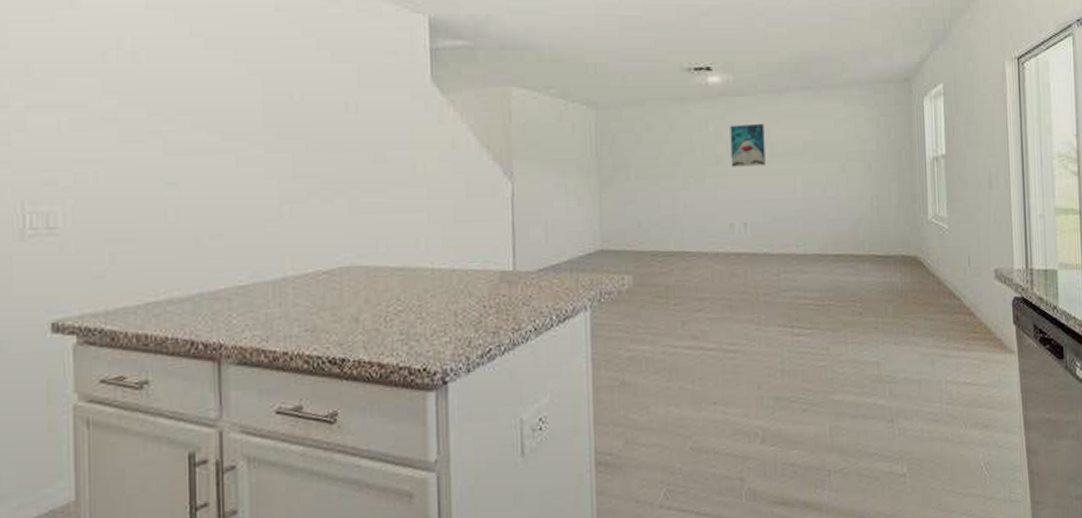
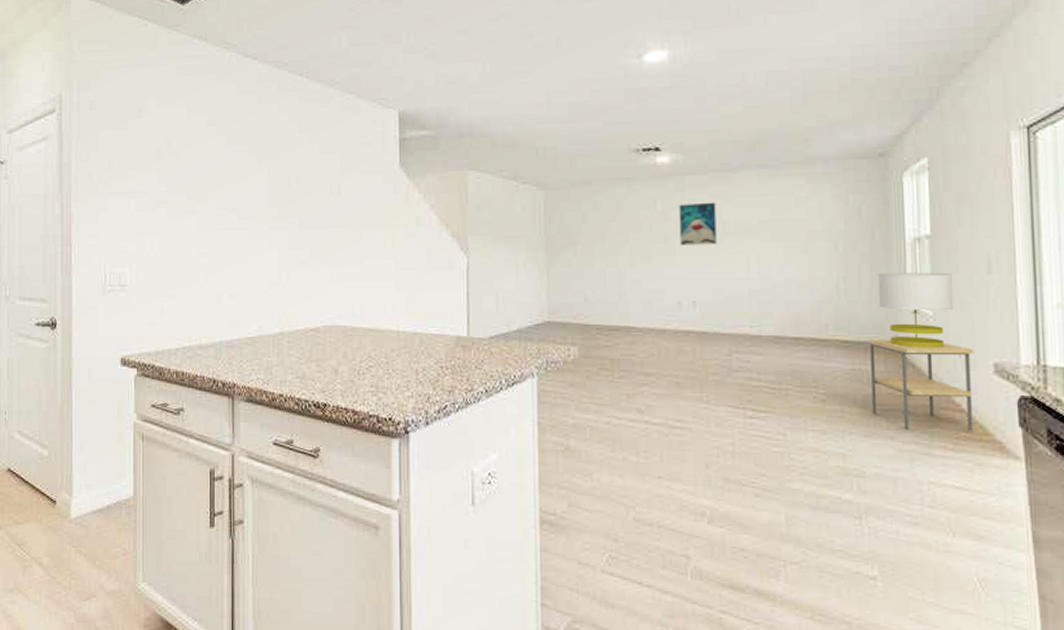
side table: none [898,252,980,334] -> present [870,339,974,431]
table lamp: none [905,189,963,259] -> present [878,272,953,348]

